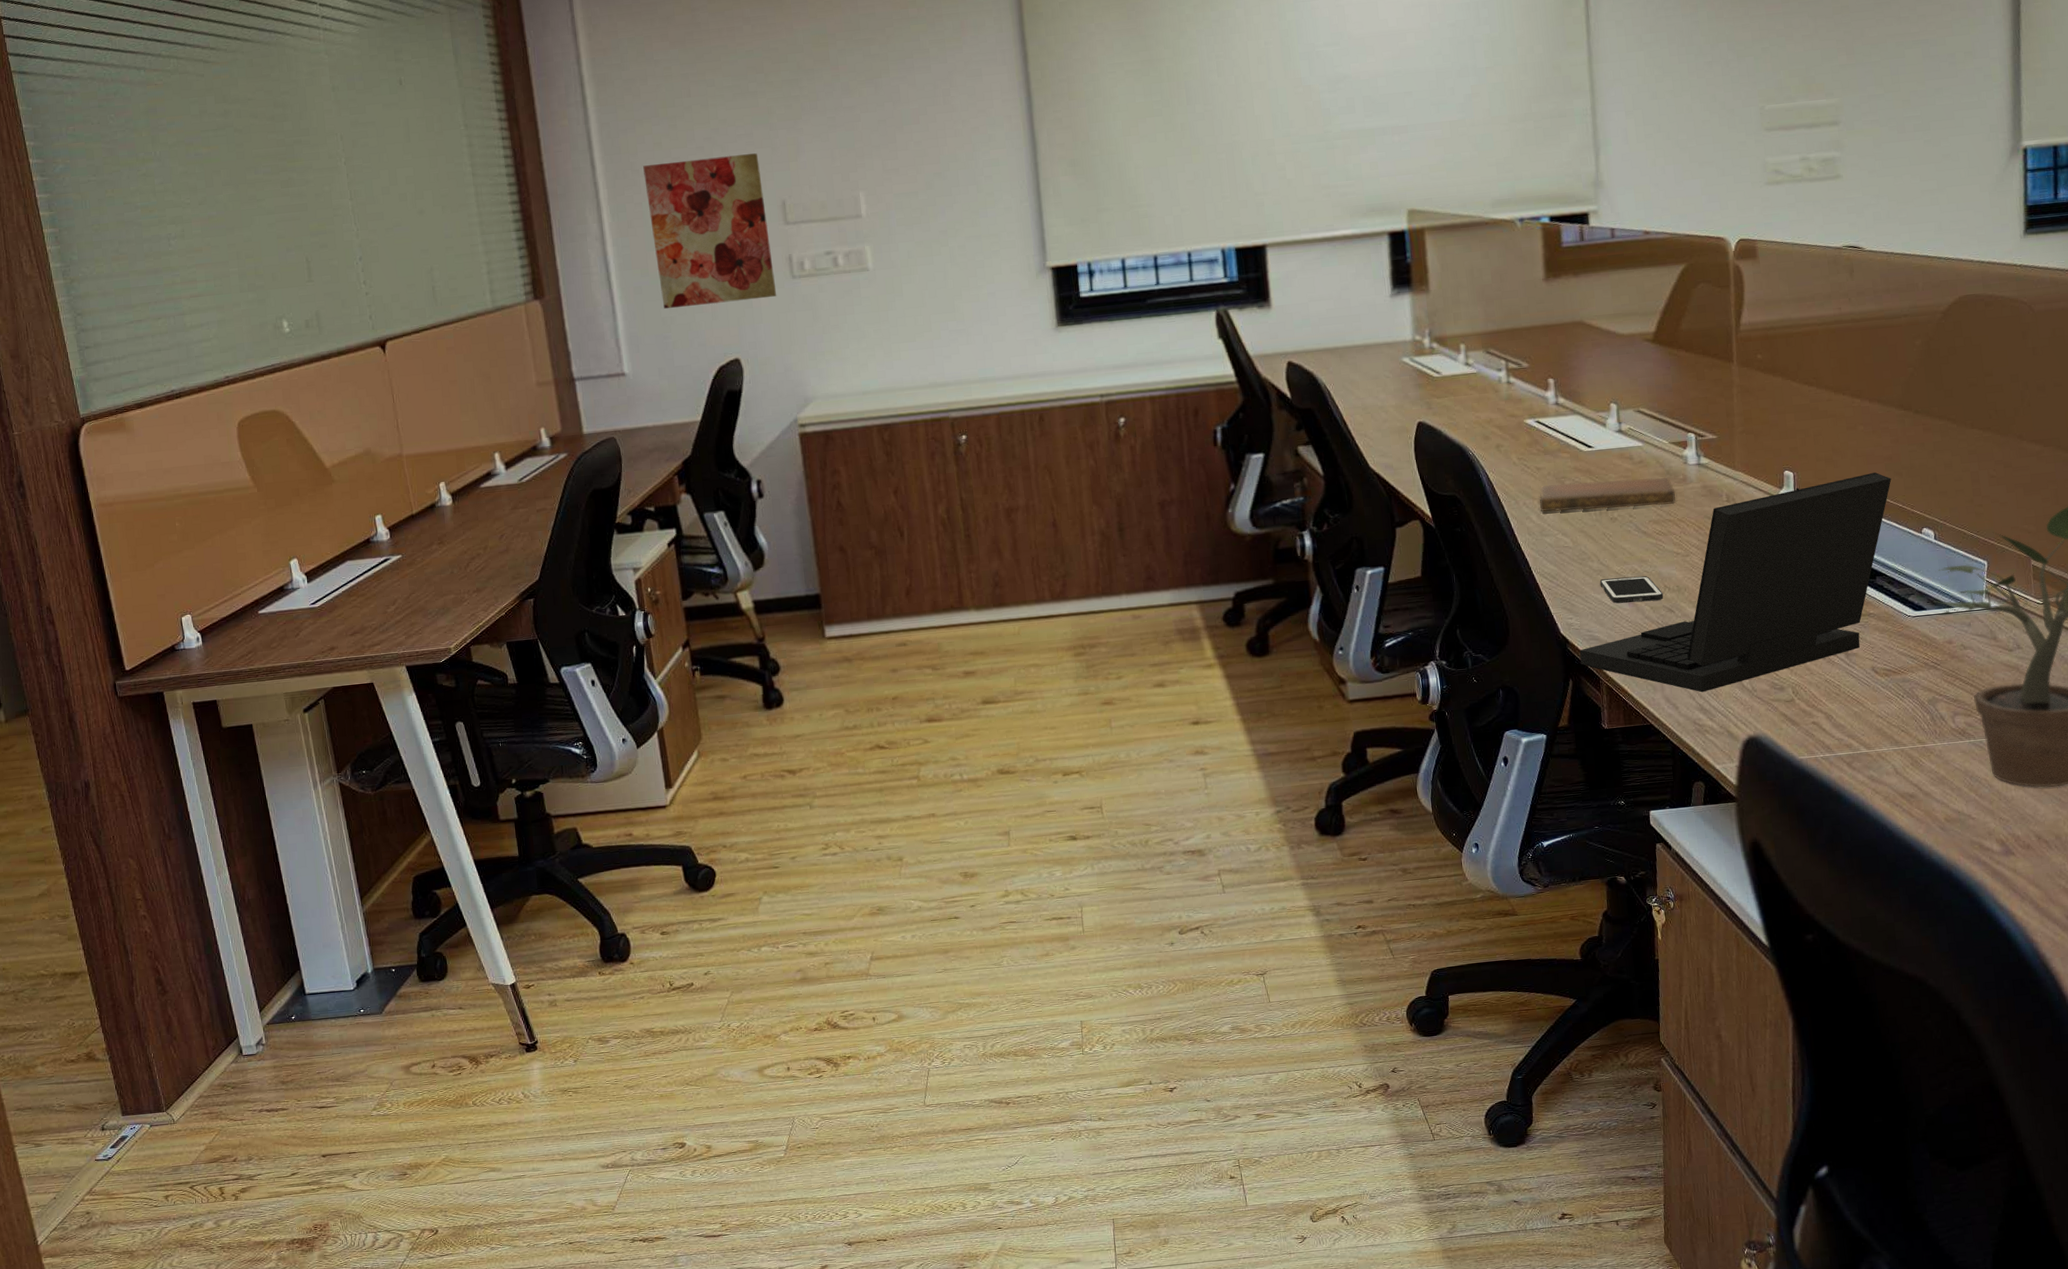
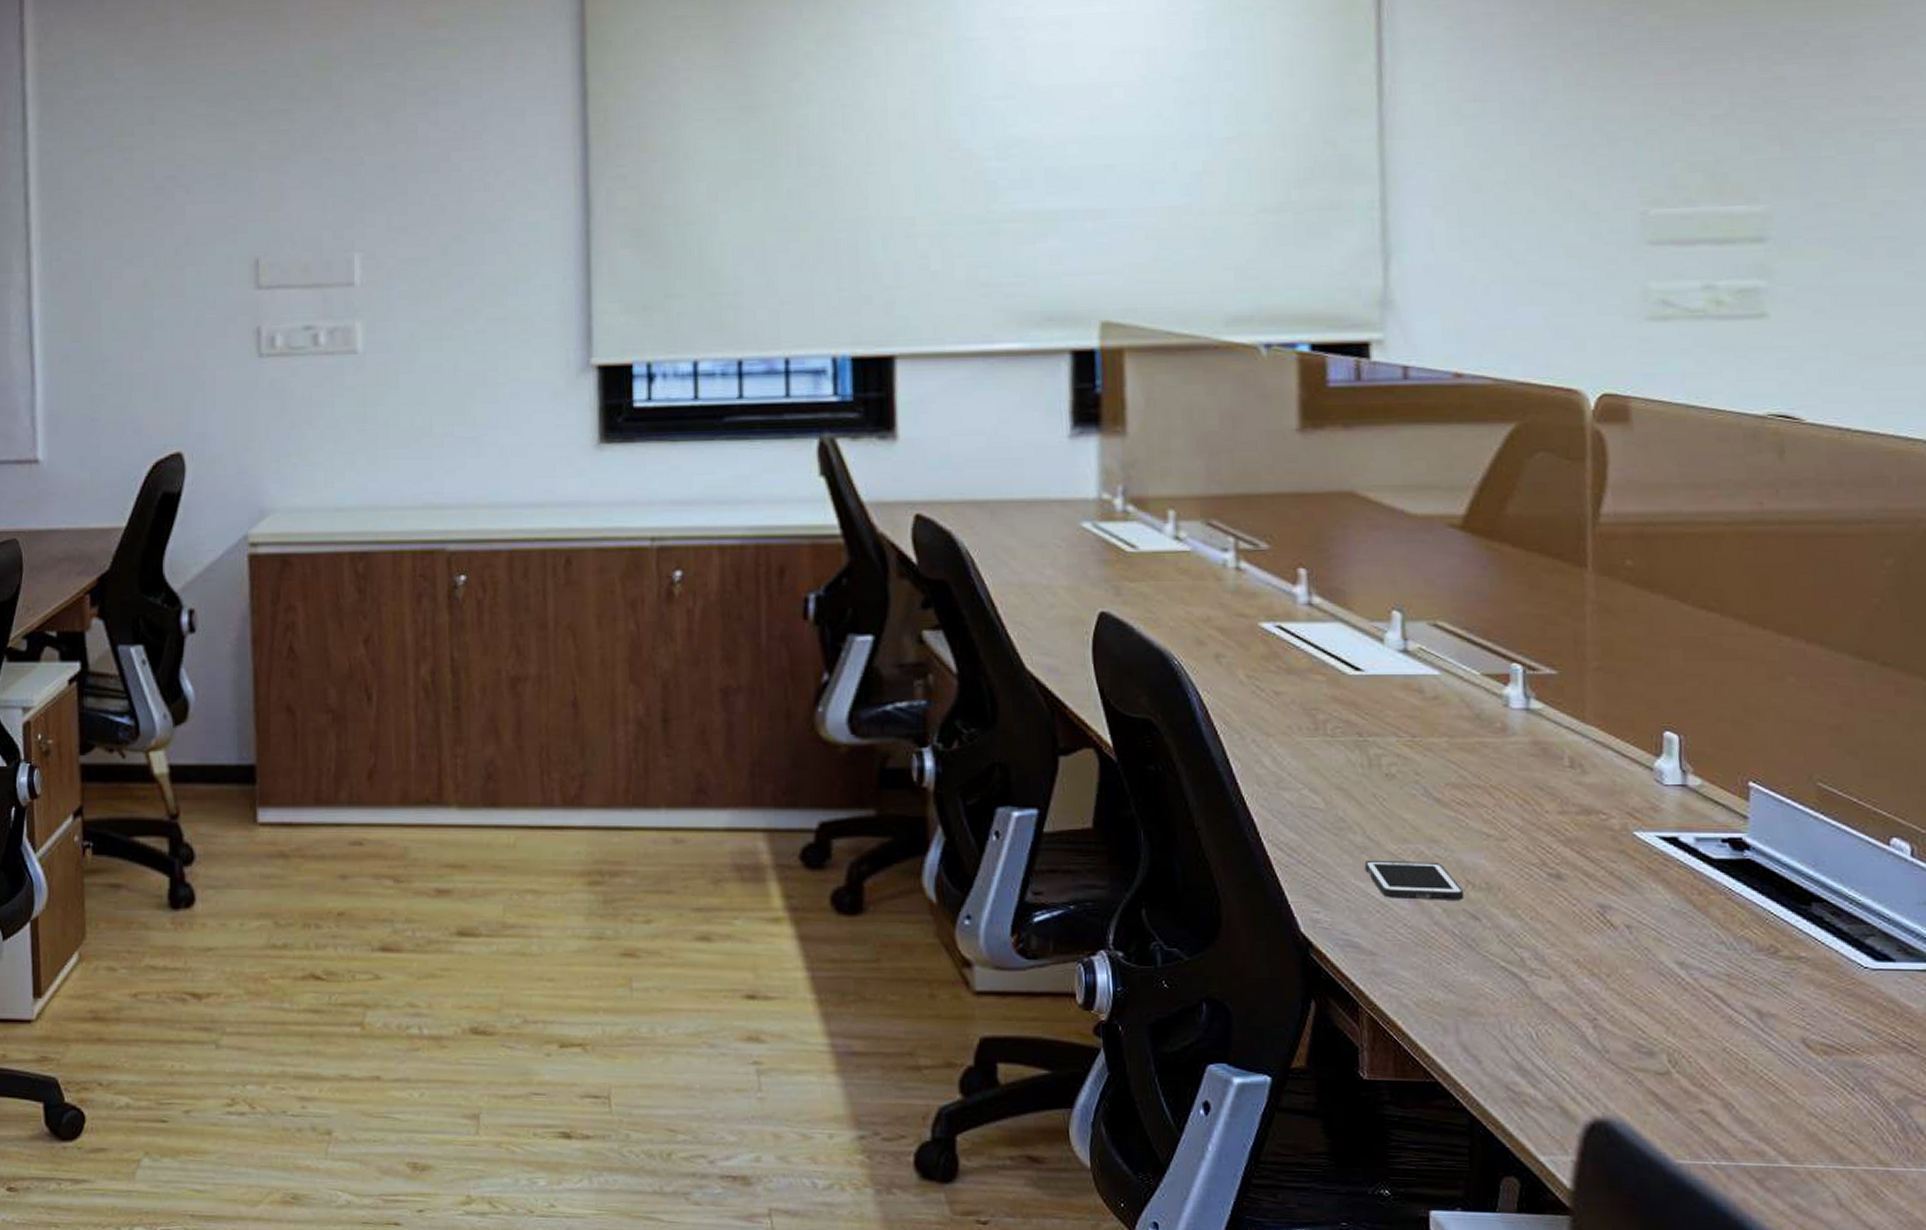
wall art: present [643,153,777,309] -> none [87,198,237,384]
notebook: present [1540,477,1676,512] -> none [1277,717,1488,764]
laptop: present [1579,472,1892,693] -> none [1328,746,1841,1044]

